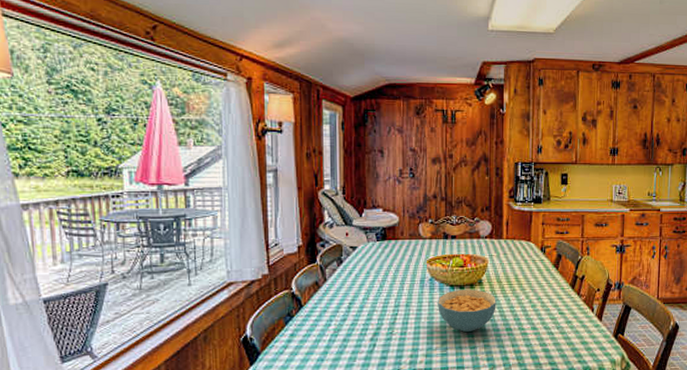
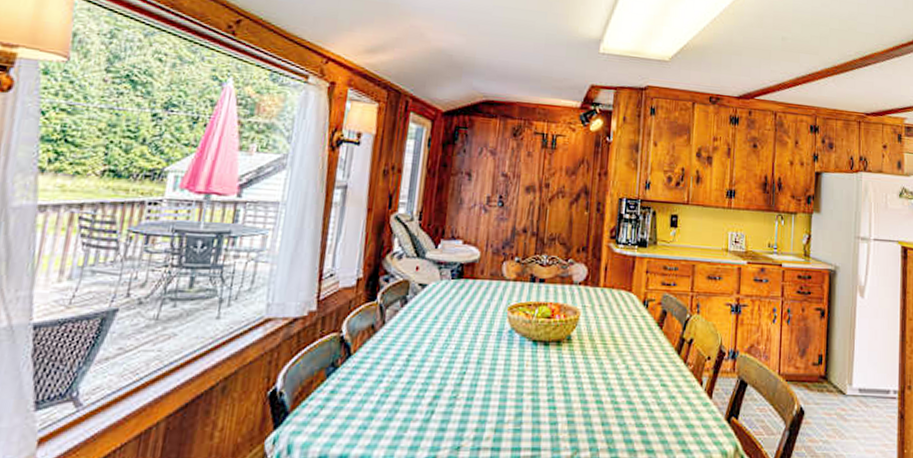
cereal bowl: present [438,289,496,333] -> none [515,345,587,403]

